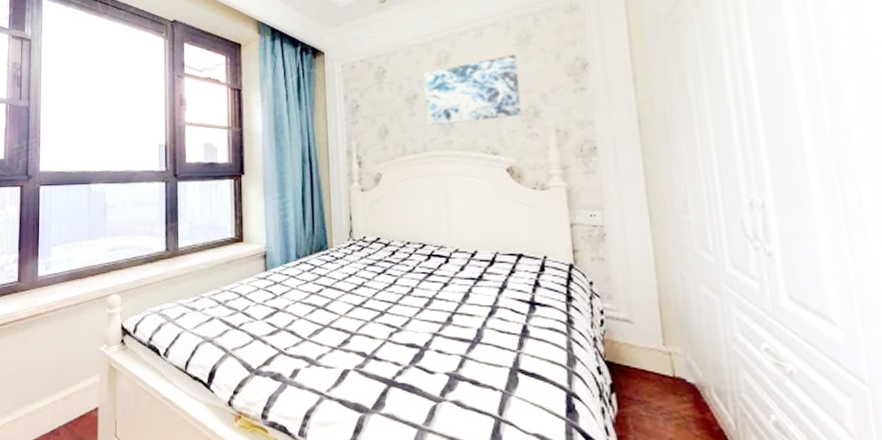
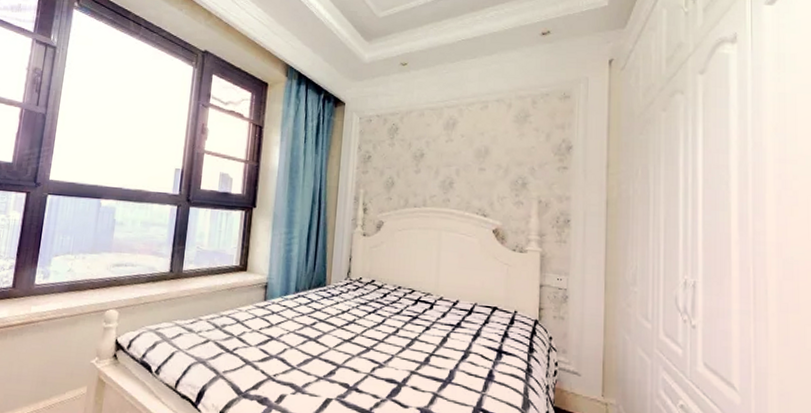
wall art: present [423,55,522,126] -> none [429,129,514,185]

